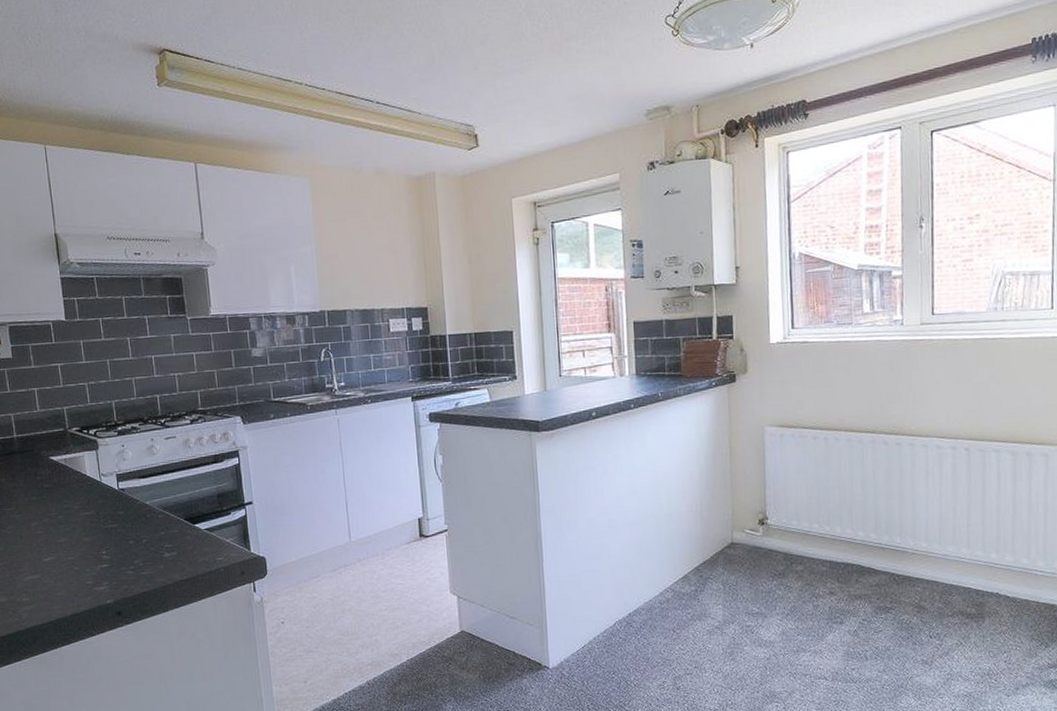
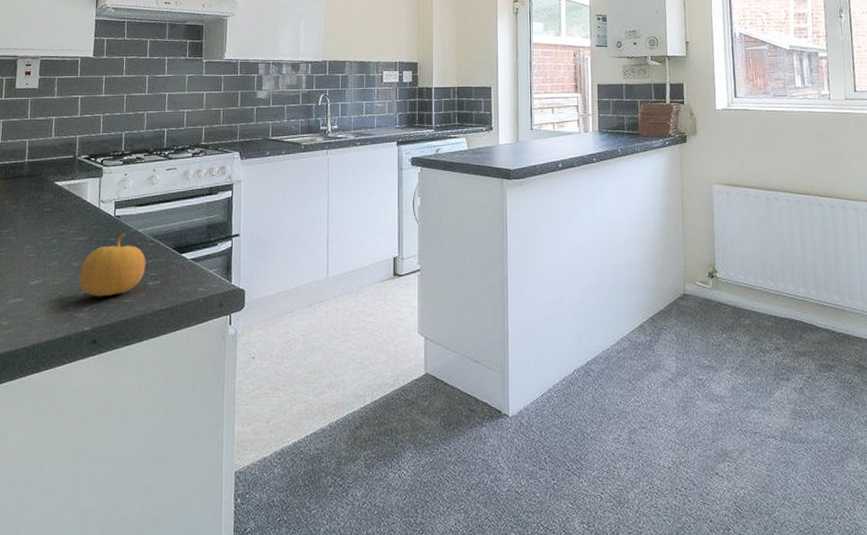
fruit: none [92,506,160,571] -> present [79,233,146,297]

